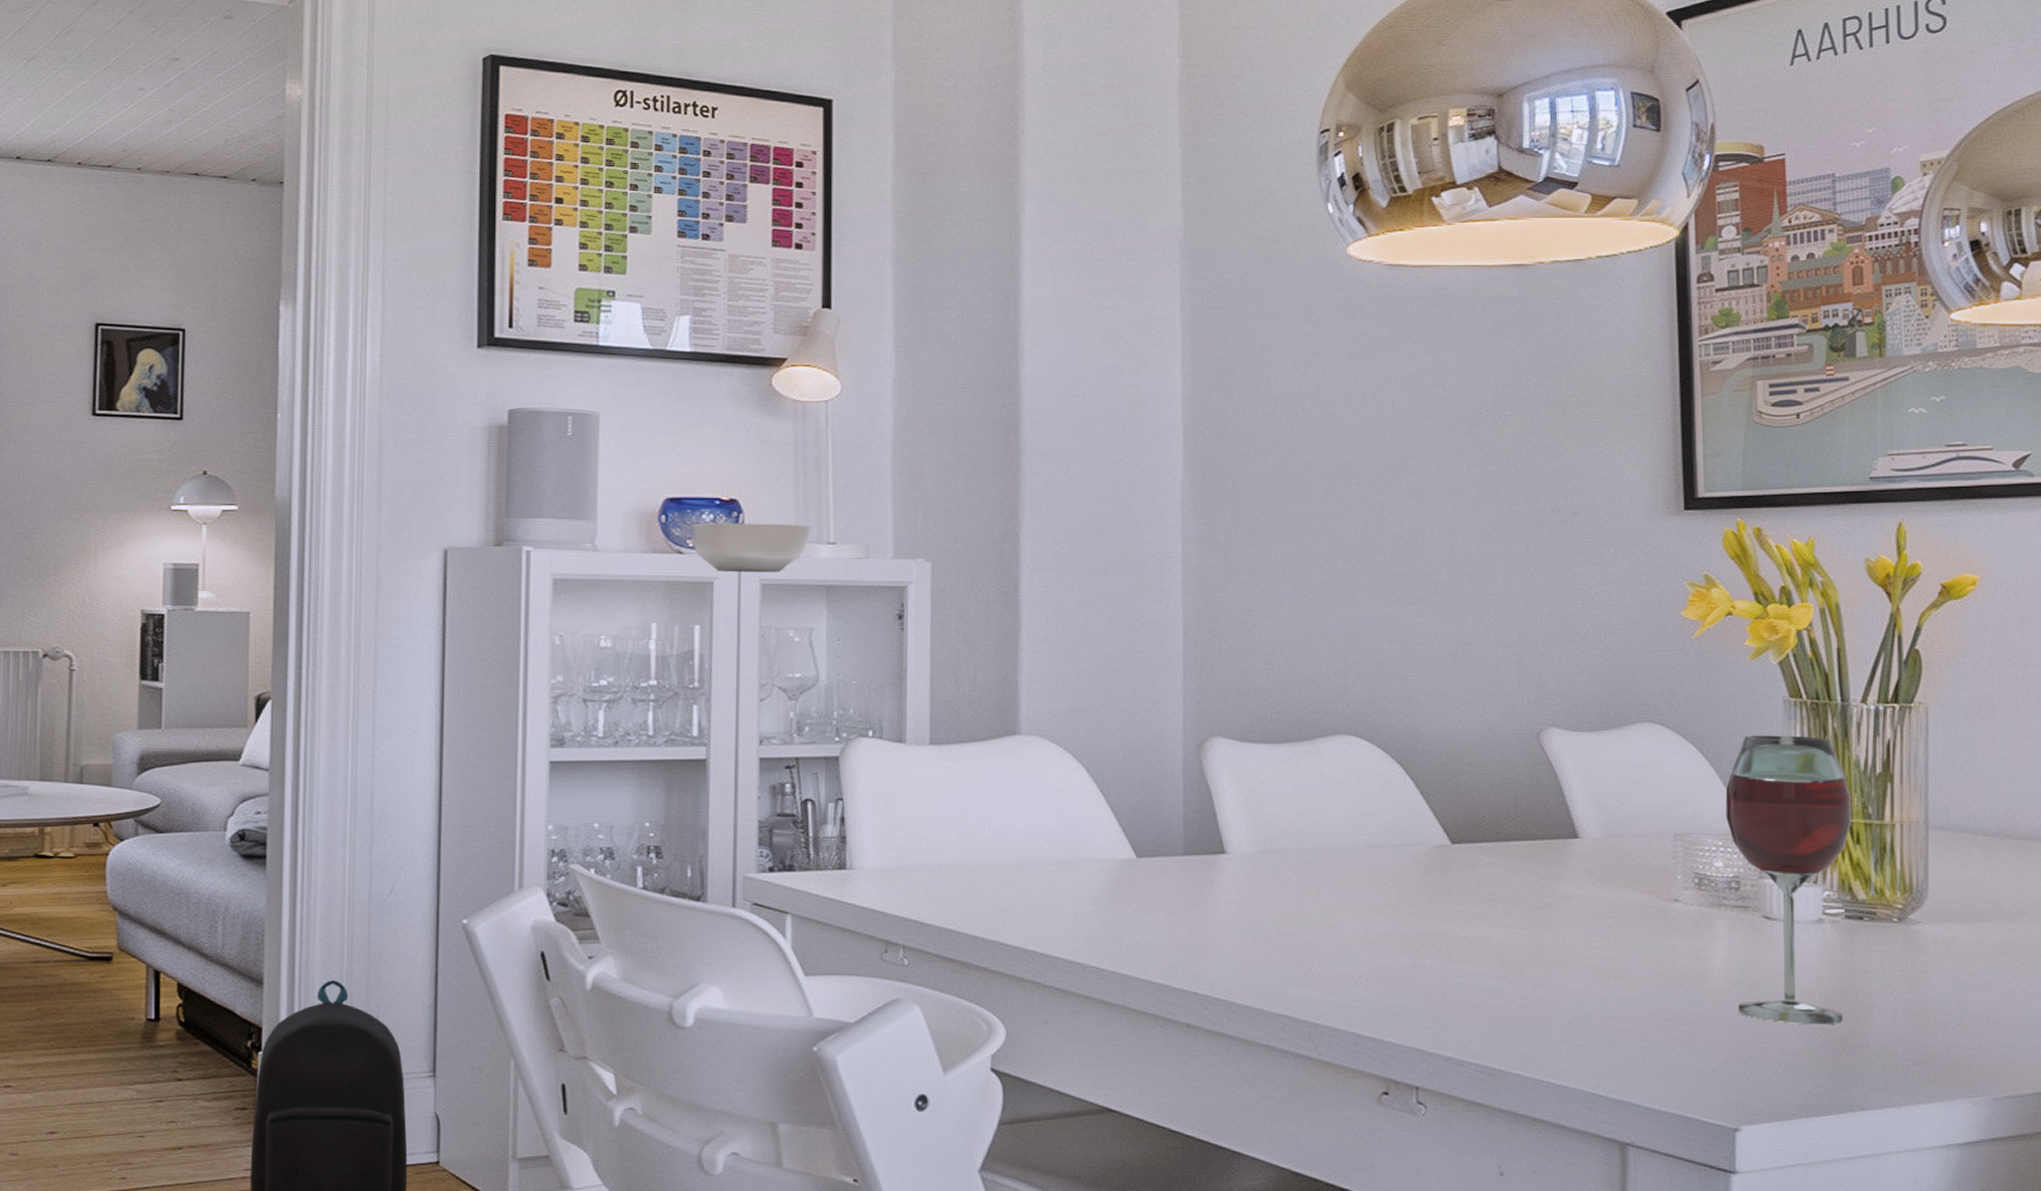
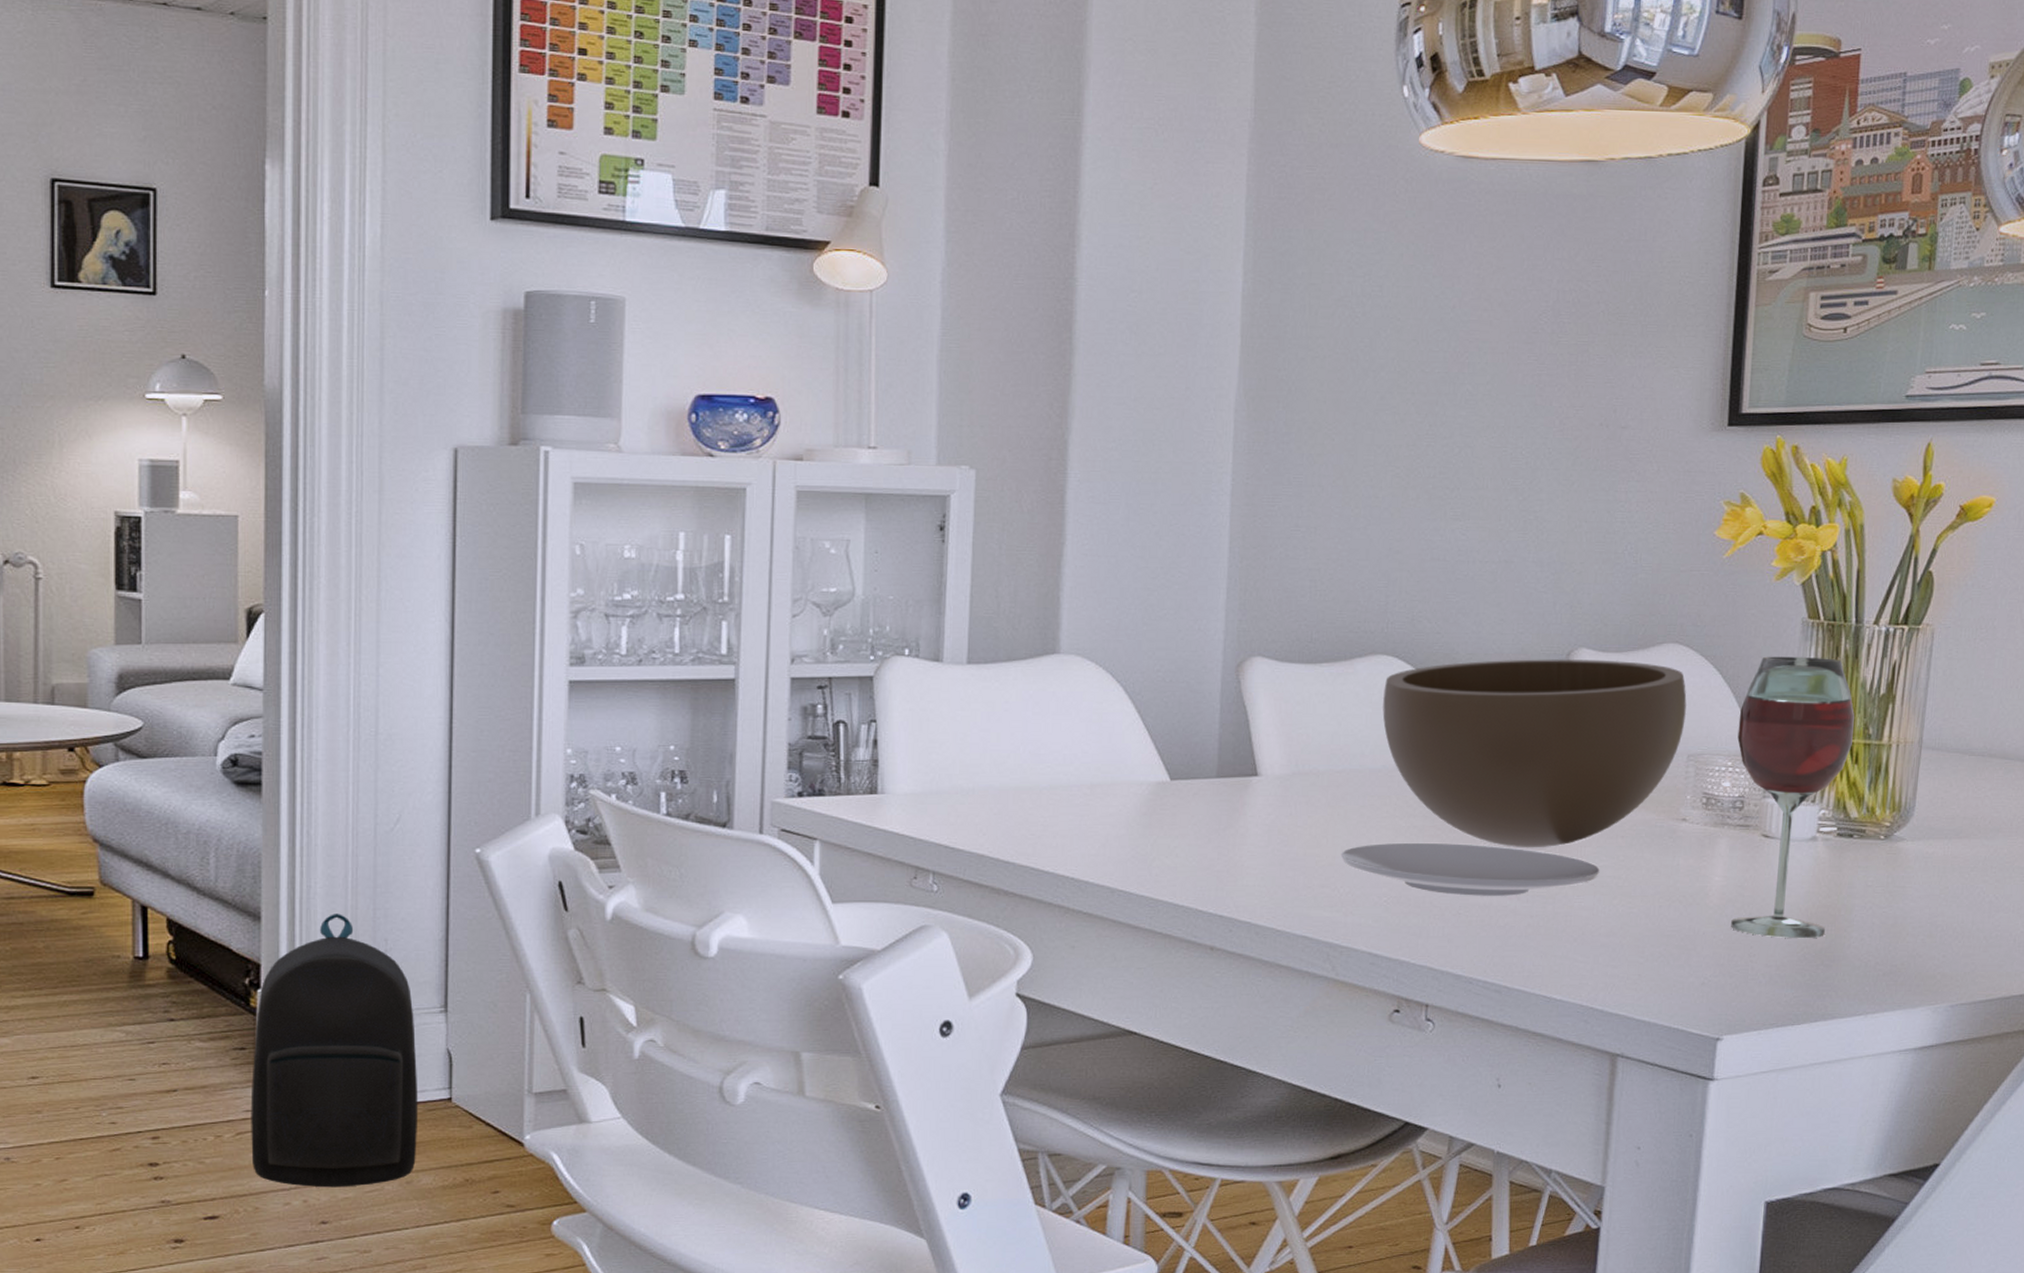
bowl: present [689,523,810,573] -> none [721,423,850,479]
plate: none [1315,922,1591,976] -> present [1340,843,1600,896]
bowl: none [1349,739,1668,928] -> present [1382,659,1687,848]

